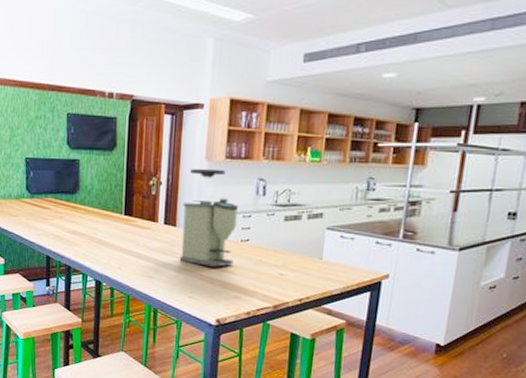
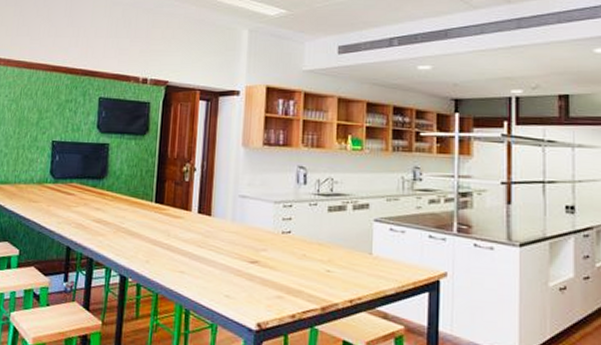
coffee grinder: present [179,168,239,267] -> none [215,154,279,262]

